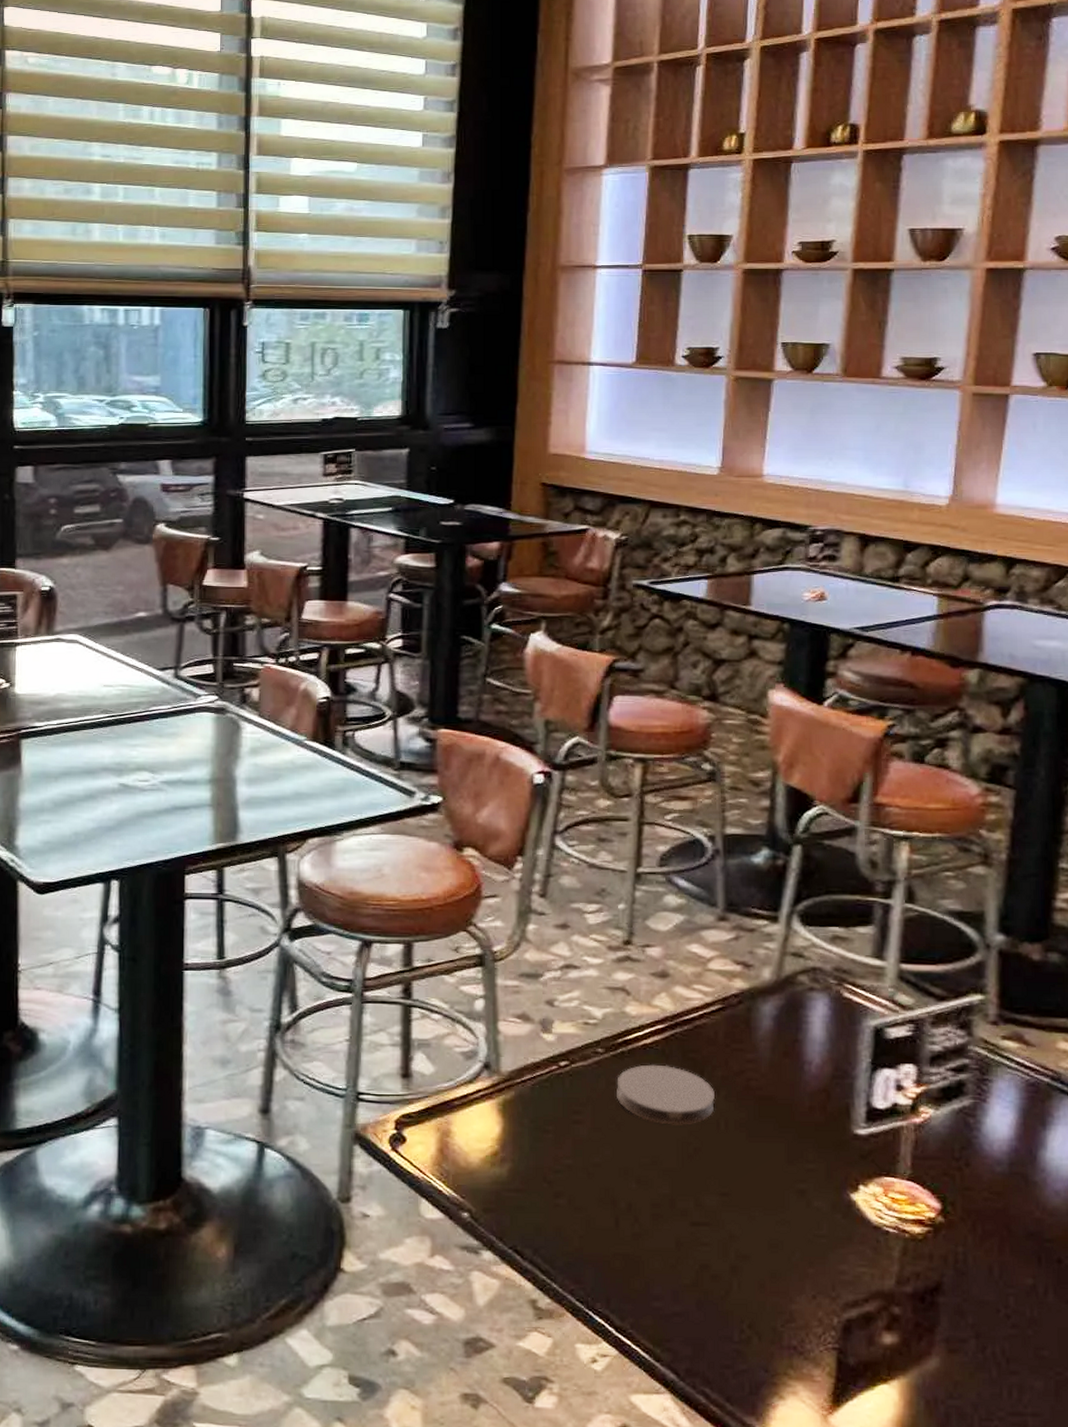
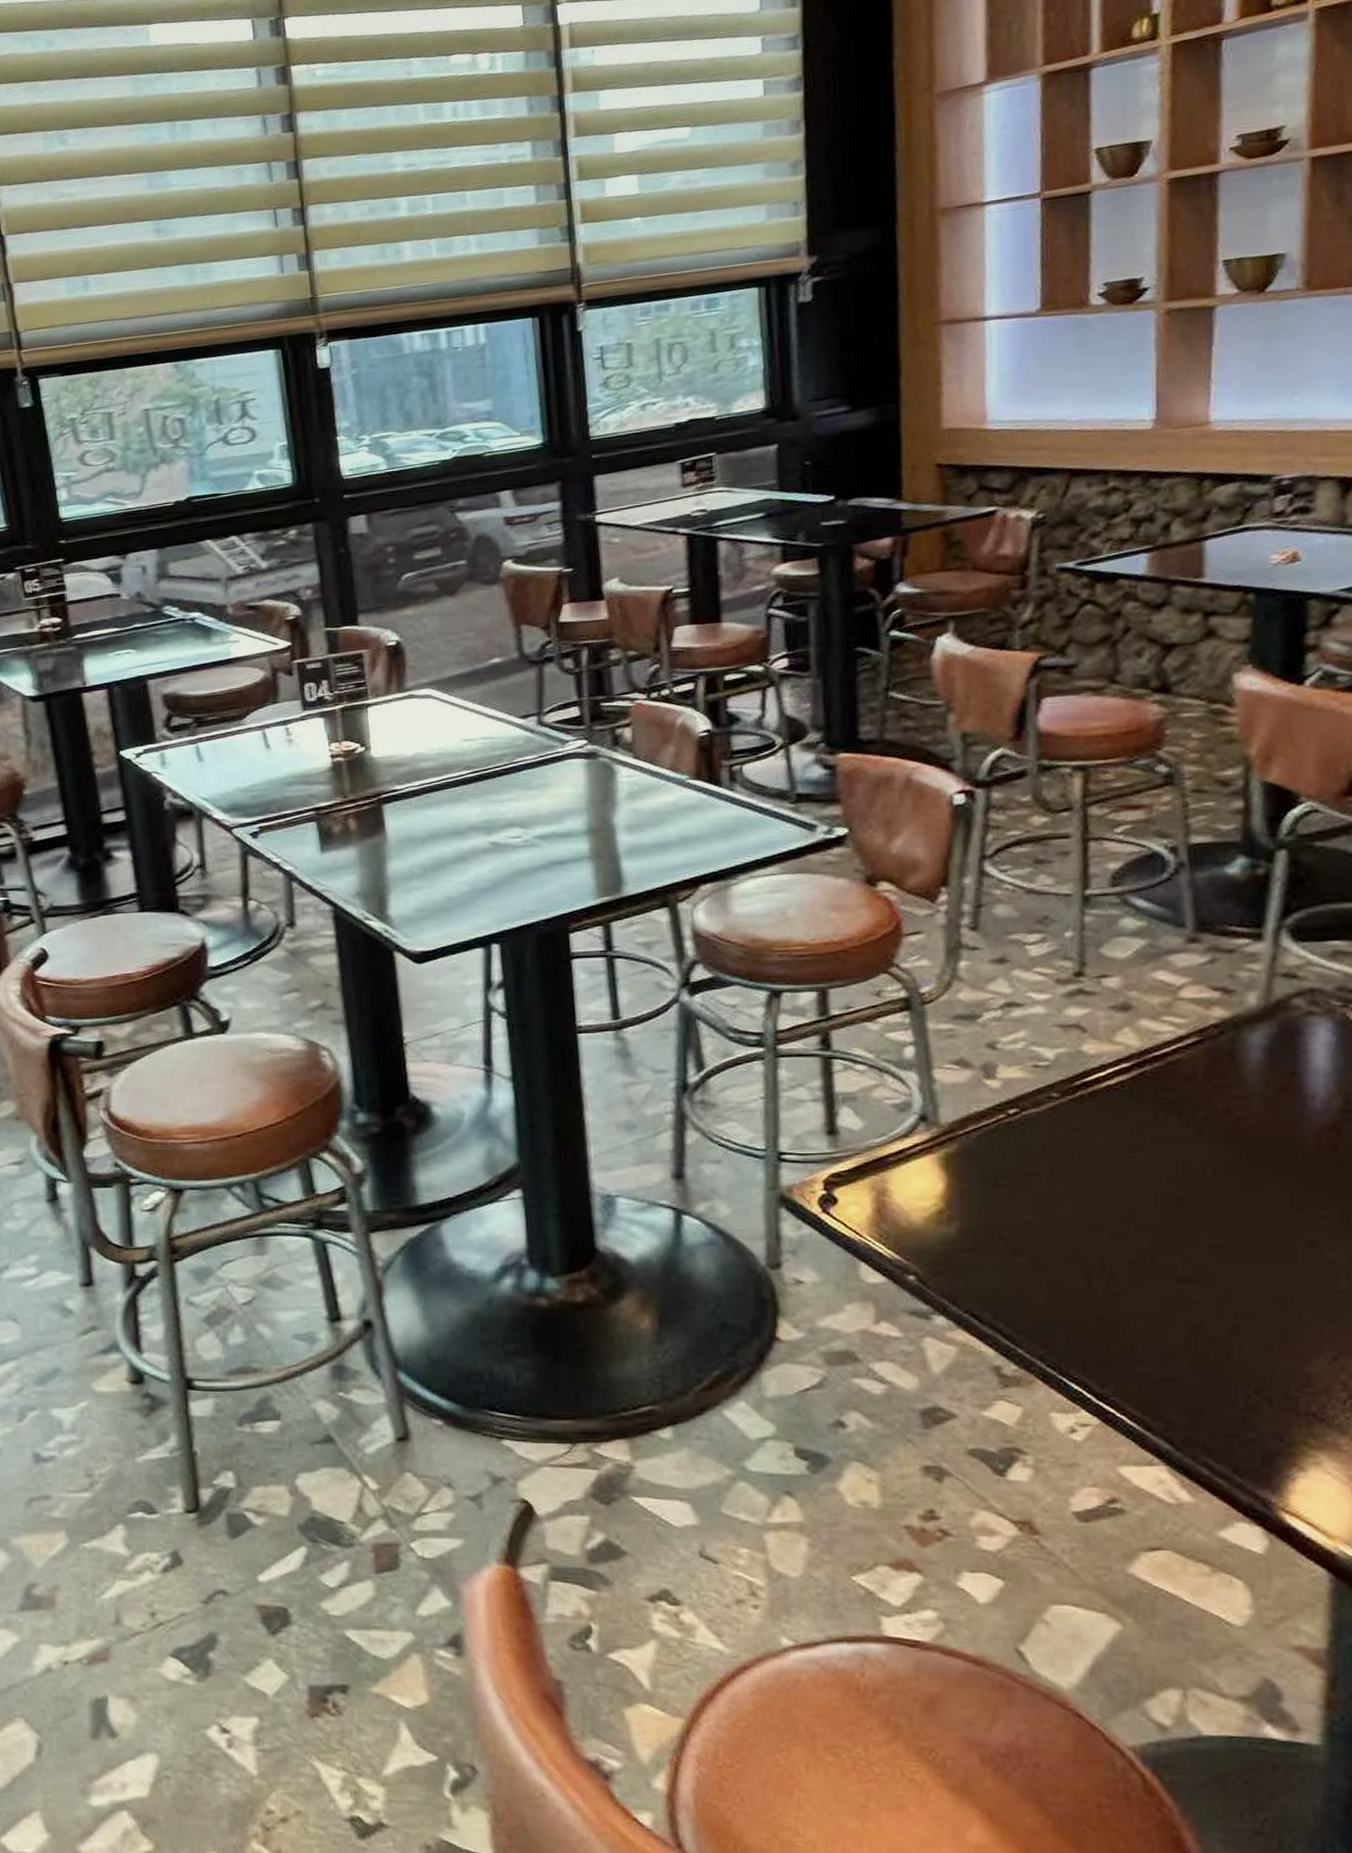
coaster: present [617,1064,715,1125] -> none [1077,1107,1198,1173]

